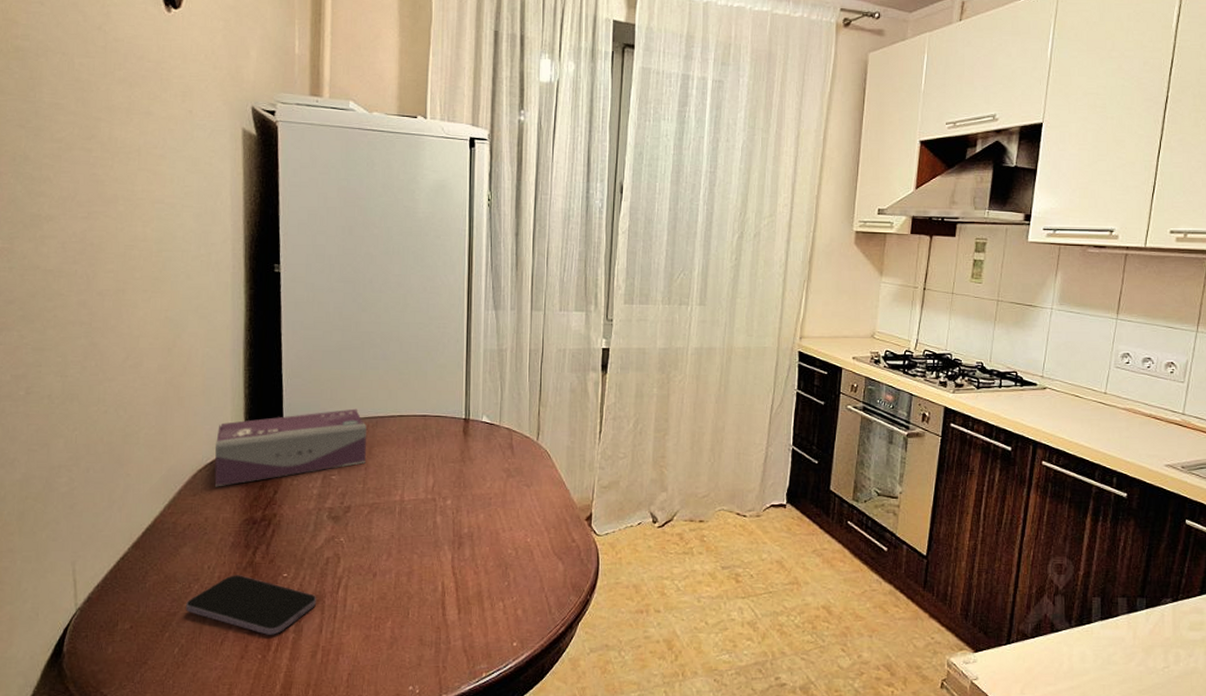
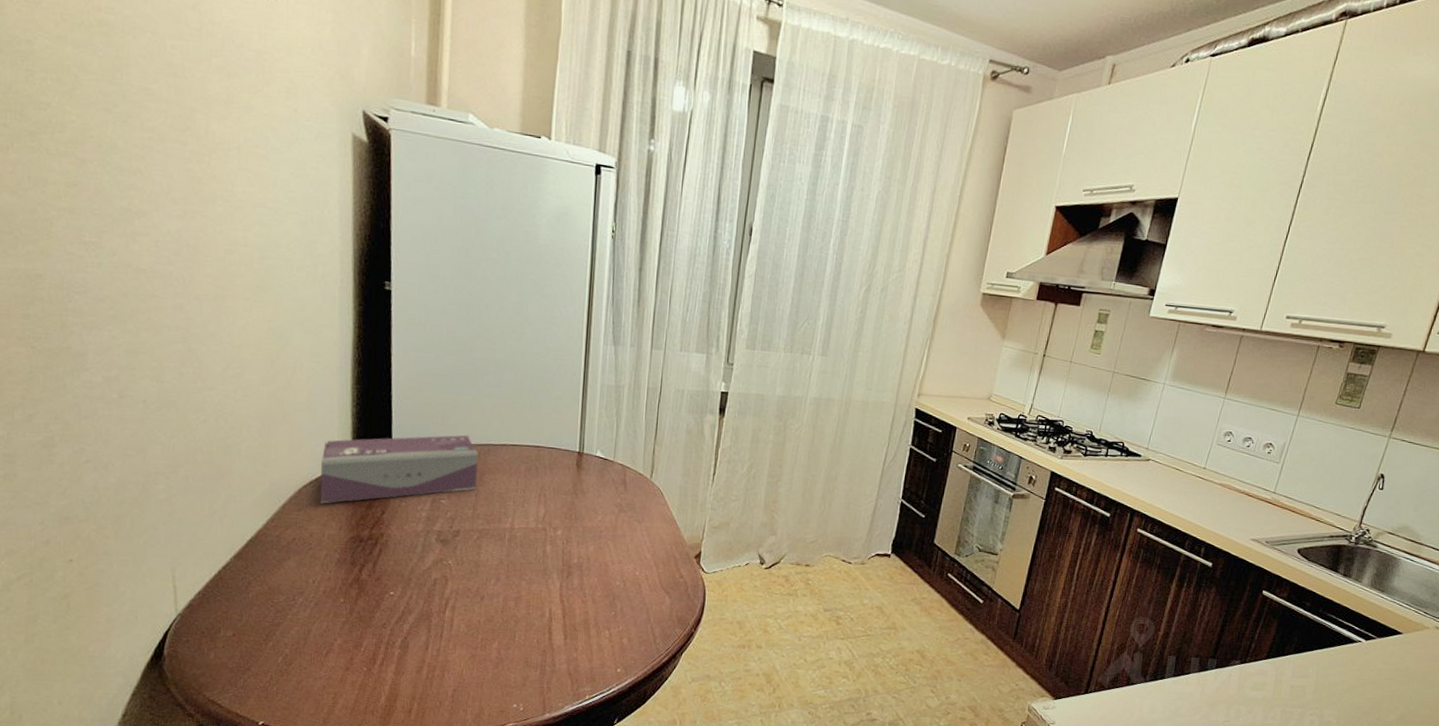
smartphone: present [186,575,317,635] -> none [290,590,424,650]

